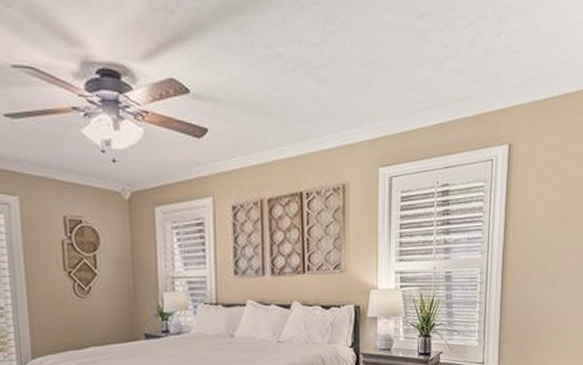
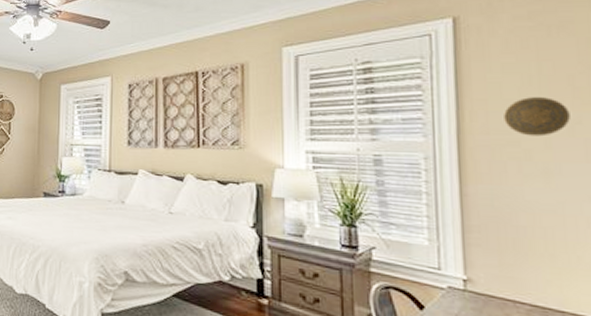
decorative plate: none [533,218,572,250] -> present [504,97,570,137]

